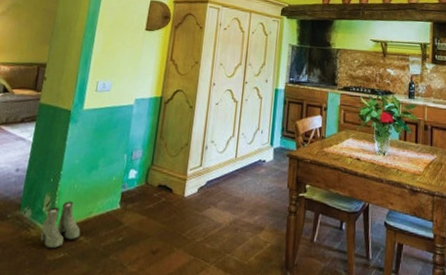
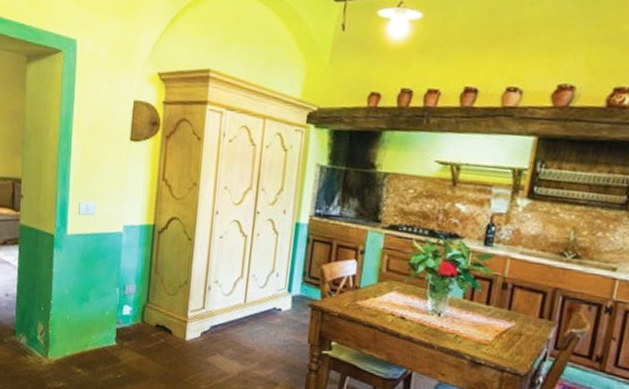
boots: present [40,201,81,249] -> none [38,331,77,377]

